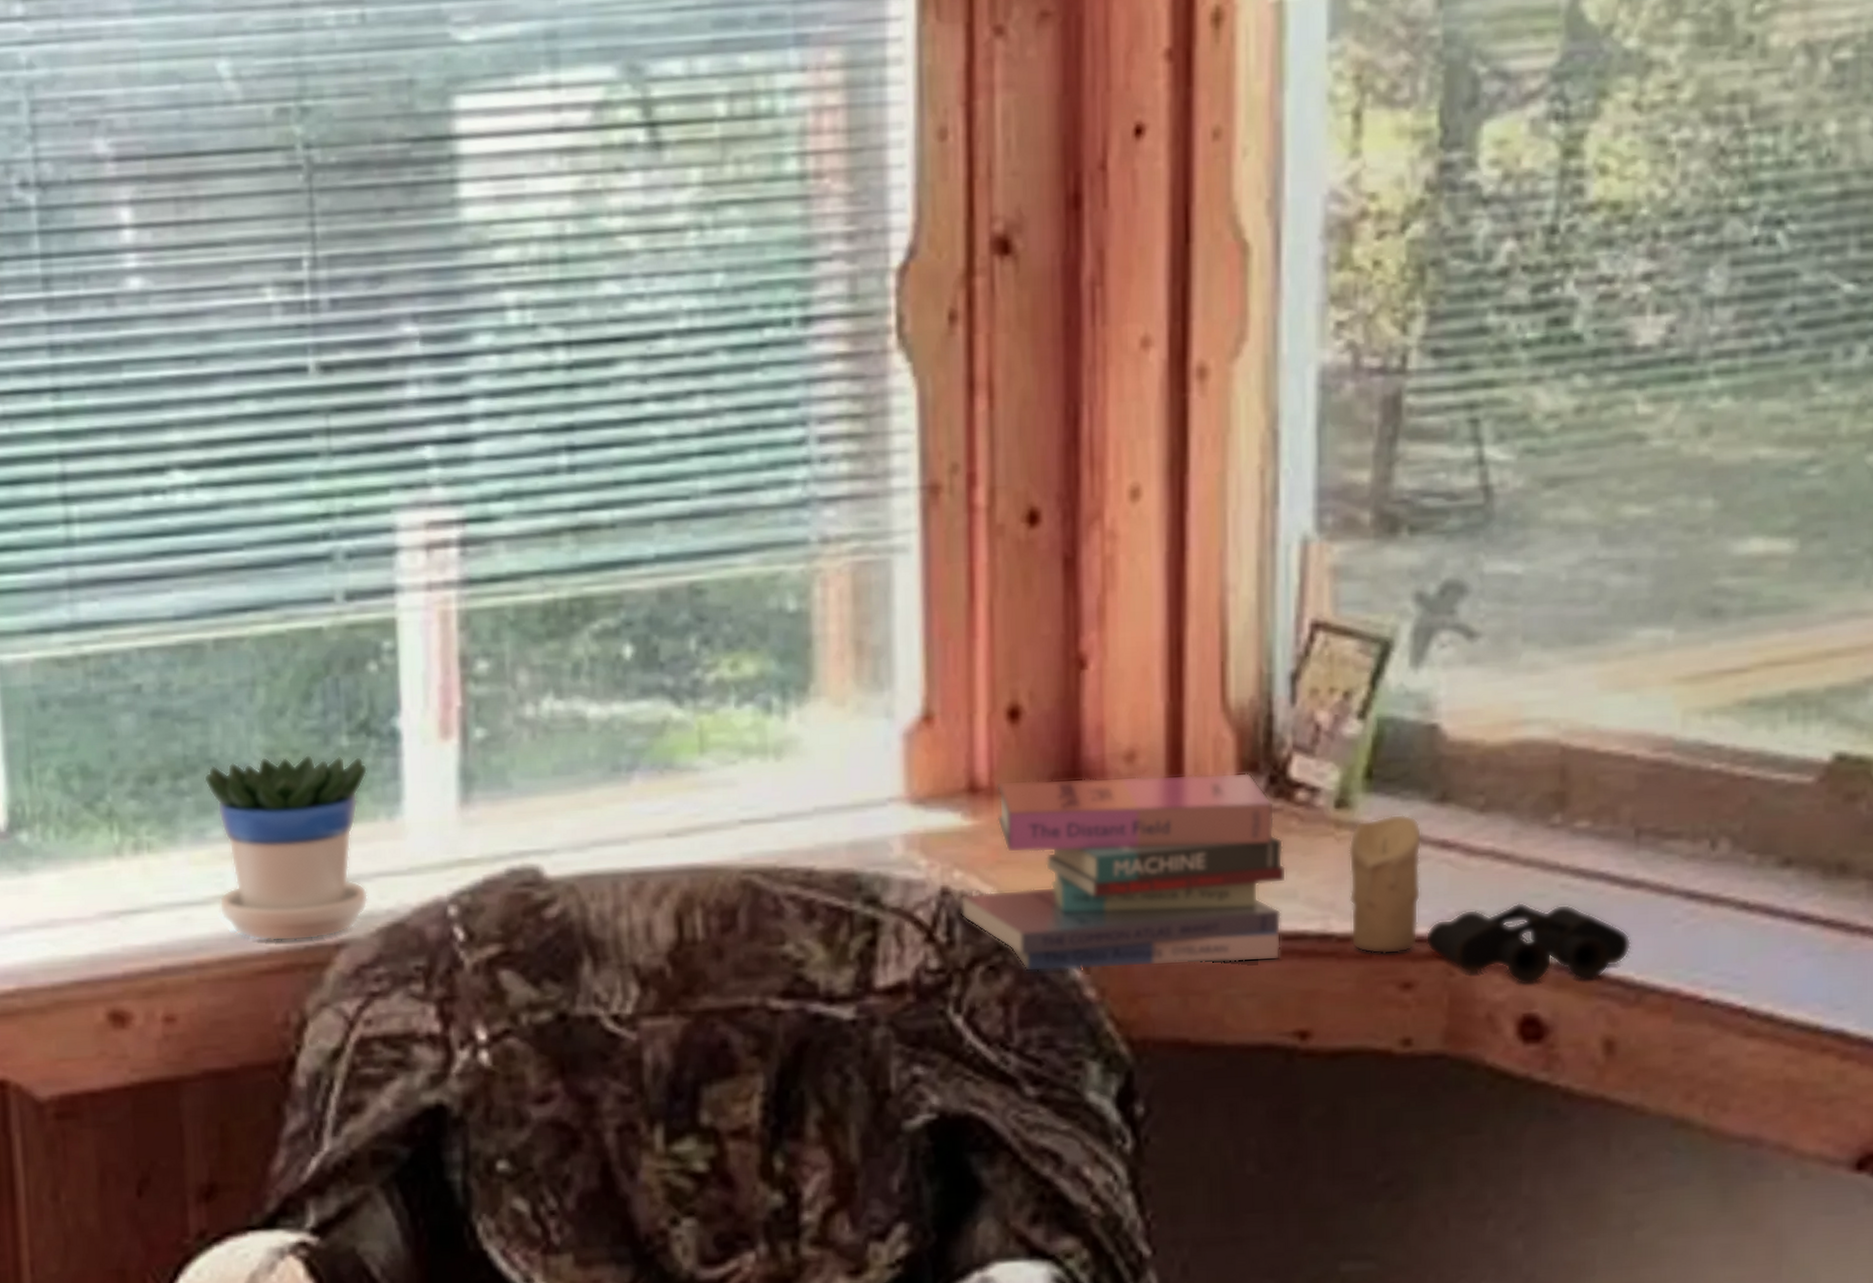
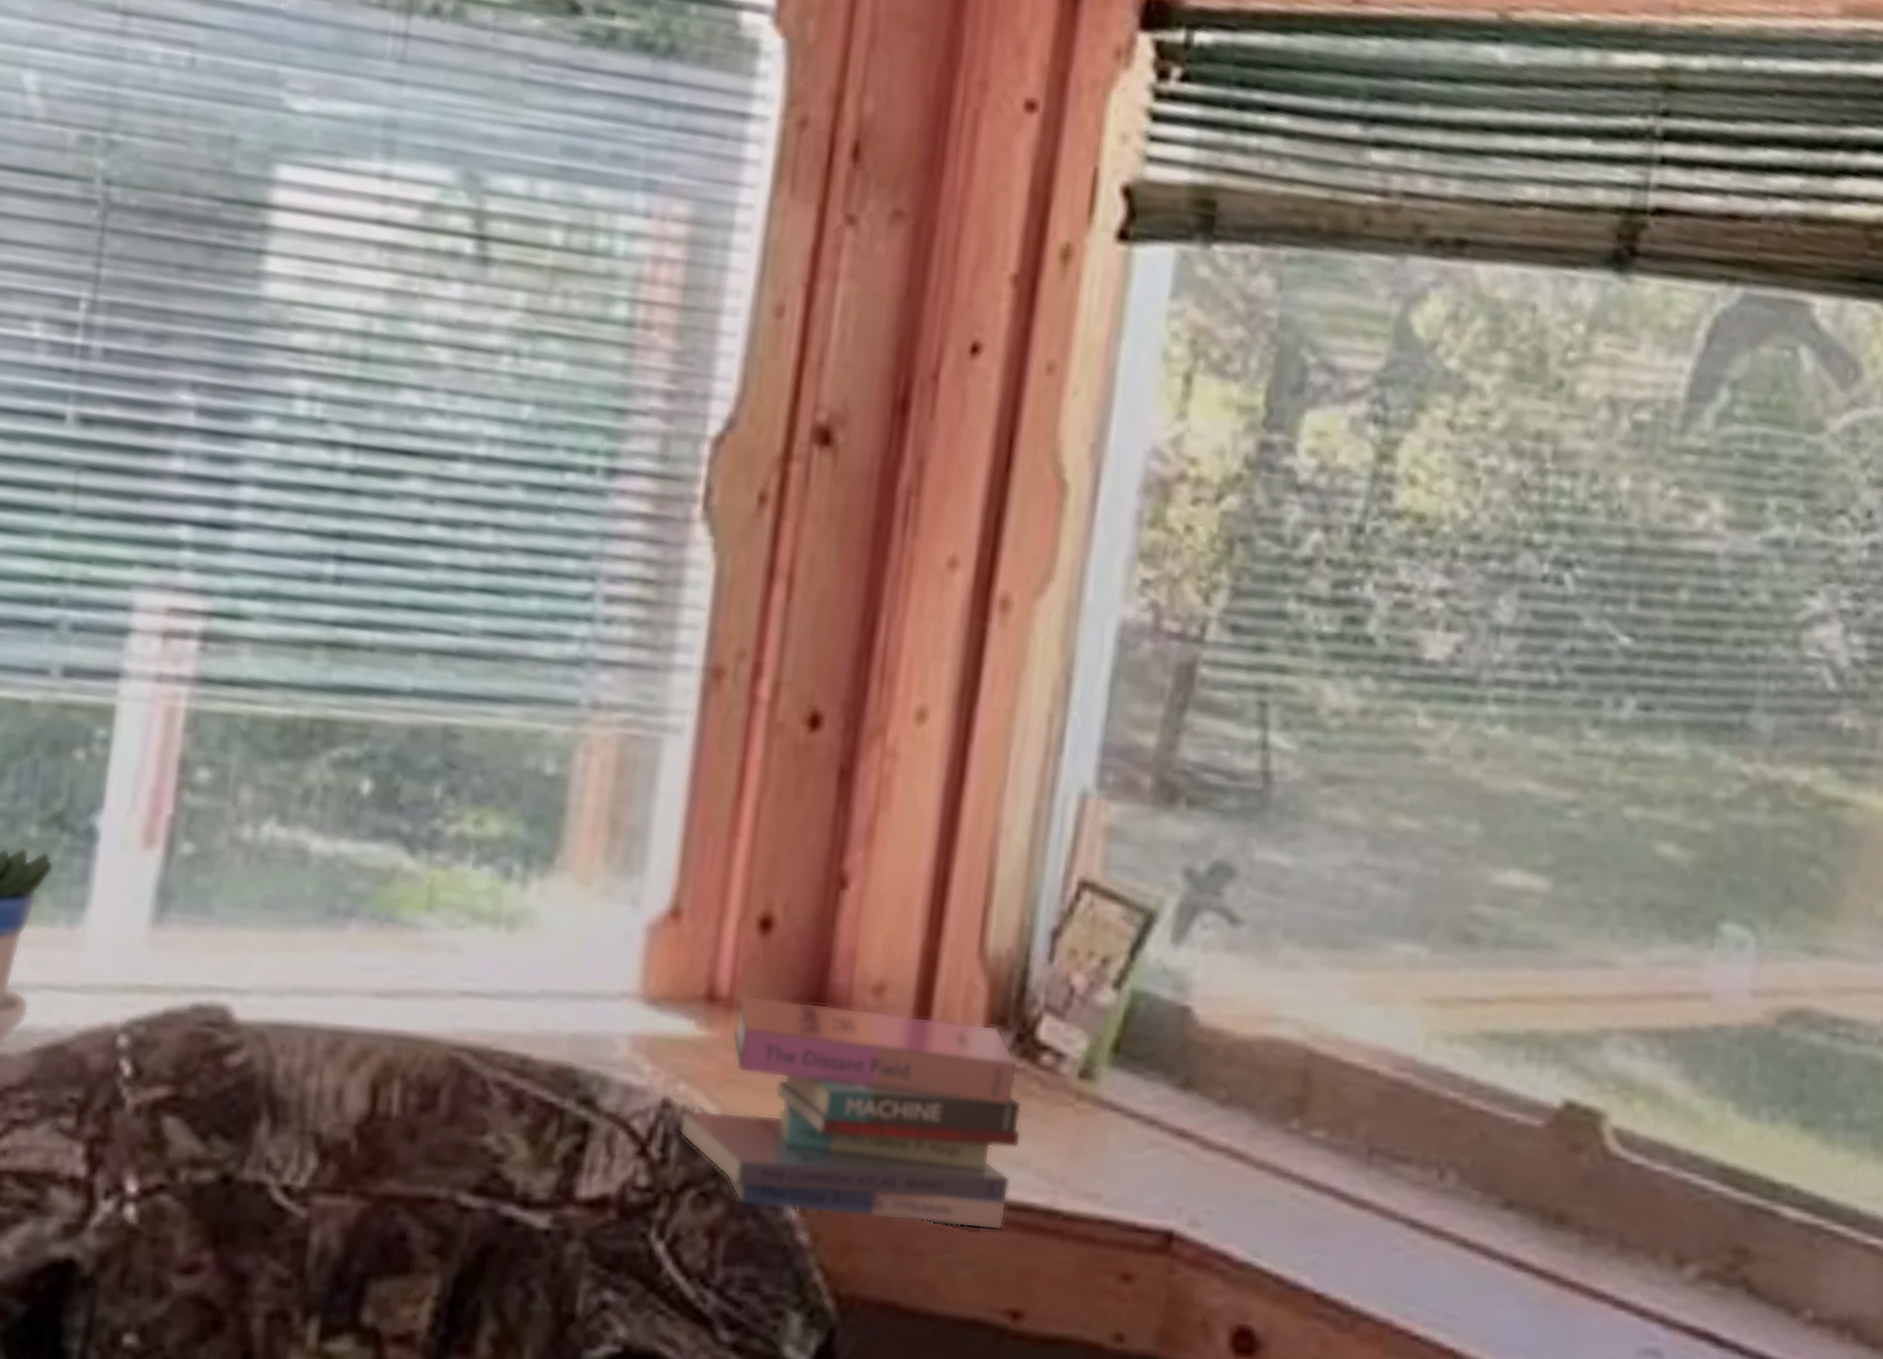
candle: present [1349,814,1422,954] -> none [1076,1094,1162,1242]
binoculars: present [1425,902,1632,983] -> none [1150,1205,1352,1298]

